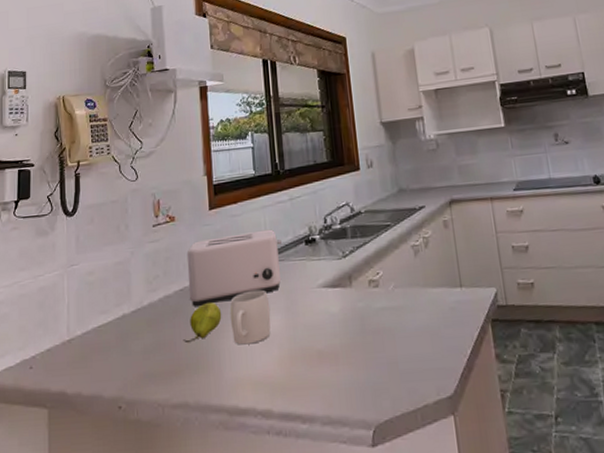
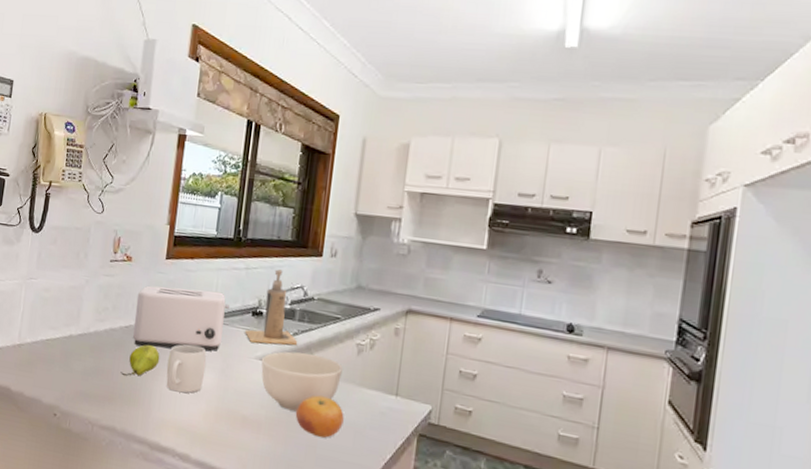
soap dispenser: none [302,192,356,272] -> present [245,269,298,346]
bowl: none [323,266,405,332] -> present [261,351,343,412]
fruit: none [369,307,418,351] -> present [295,395,344,438]

